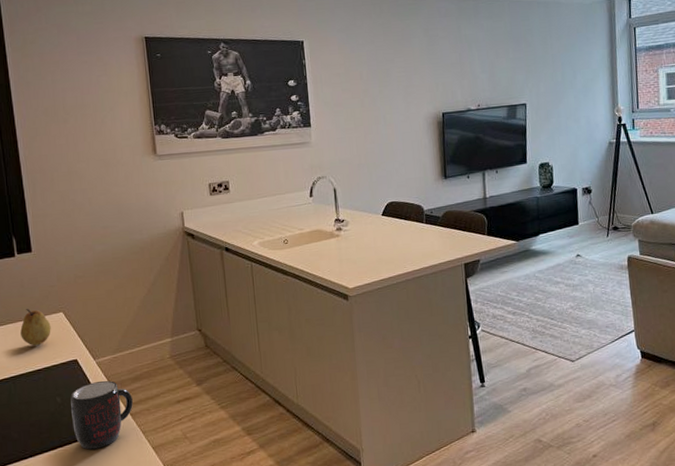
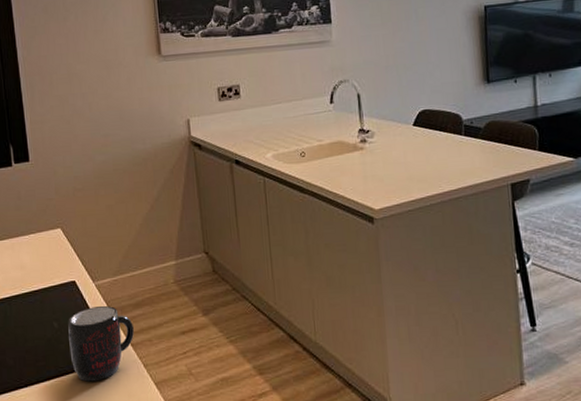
fruit: present [20,309,51,346] -> none [17,223,49,265]

